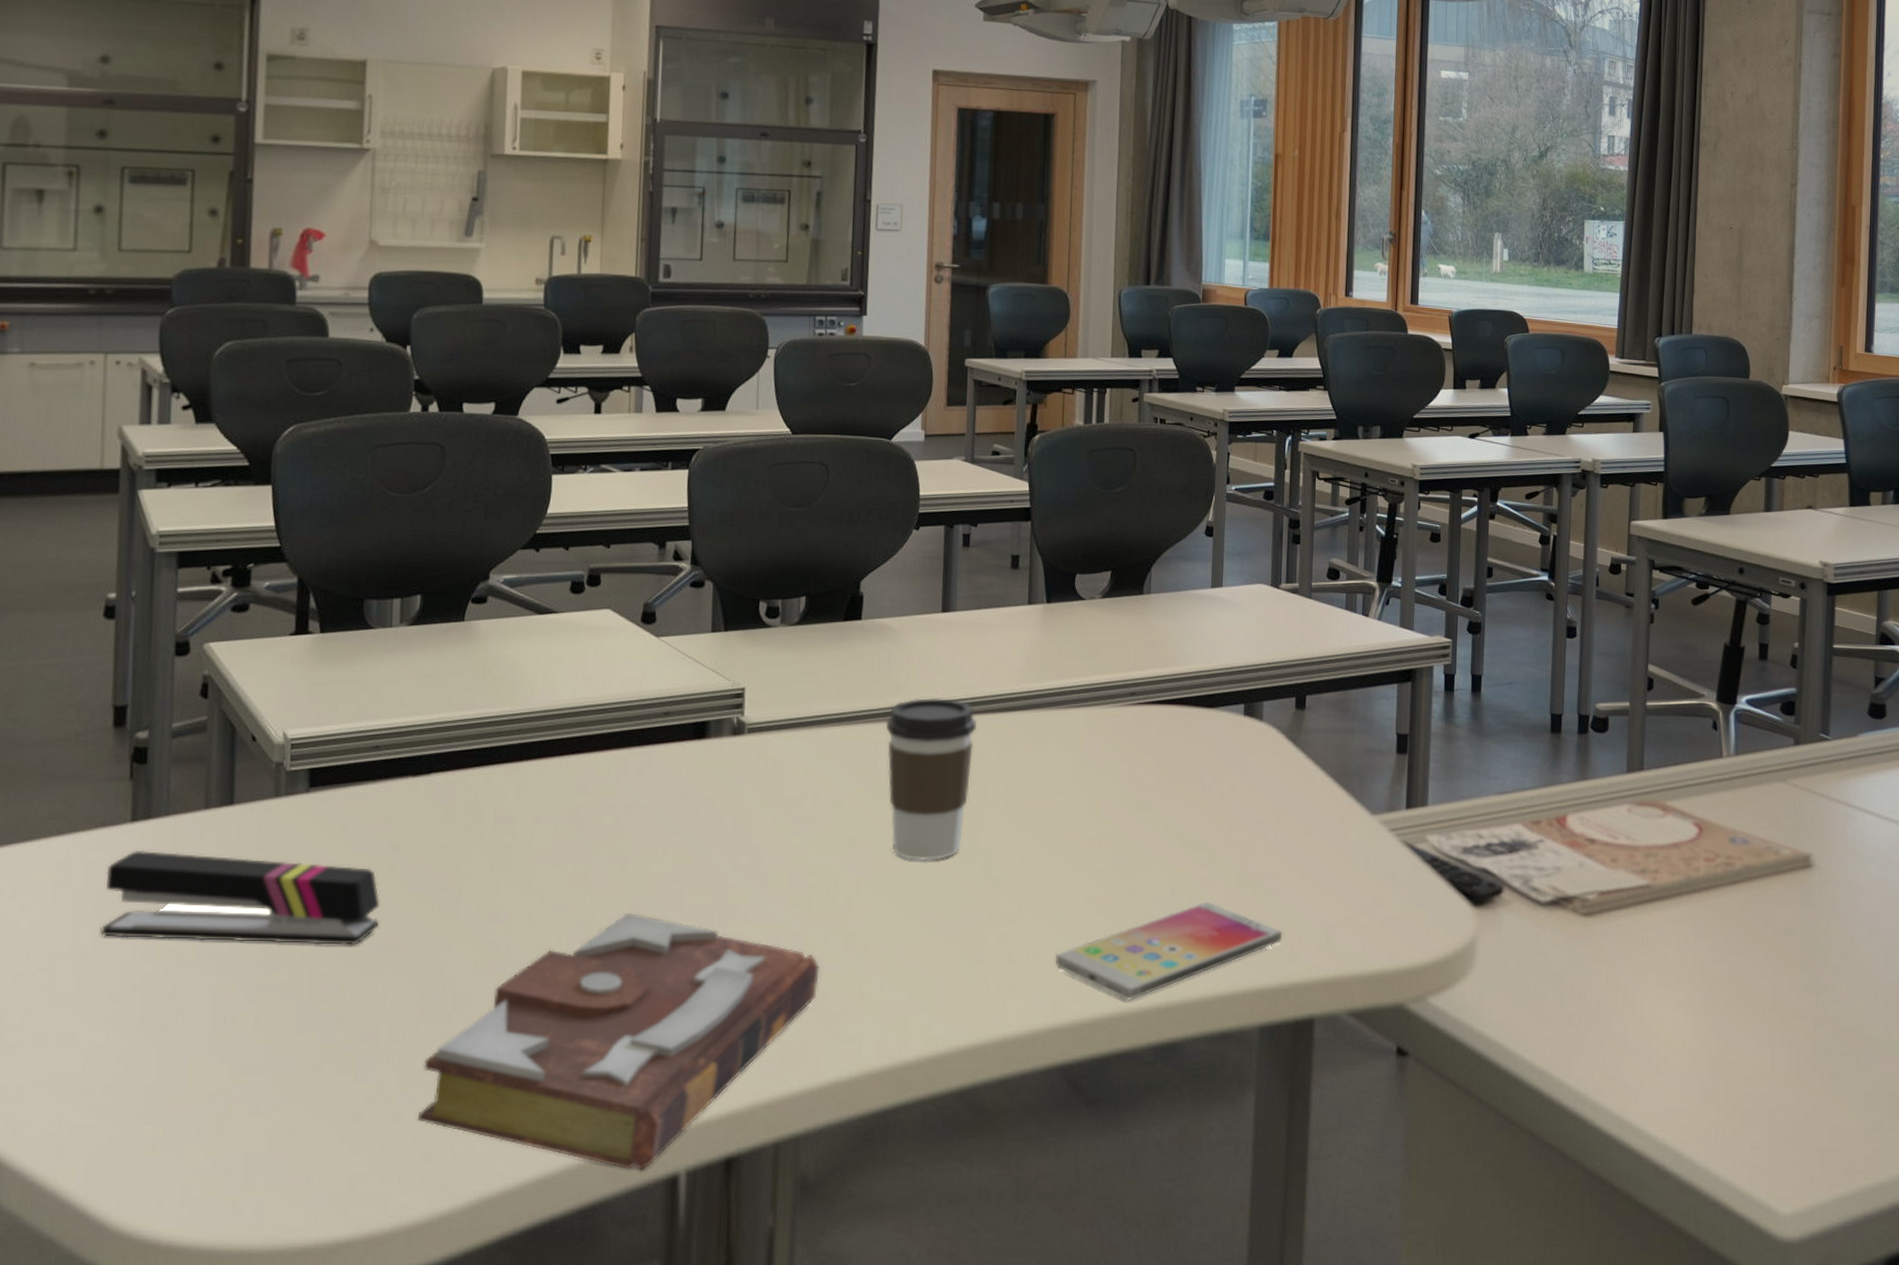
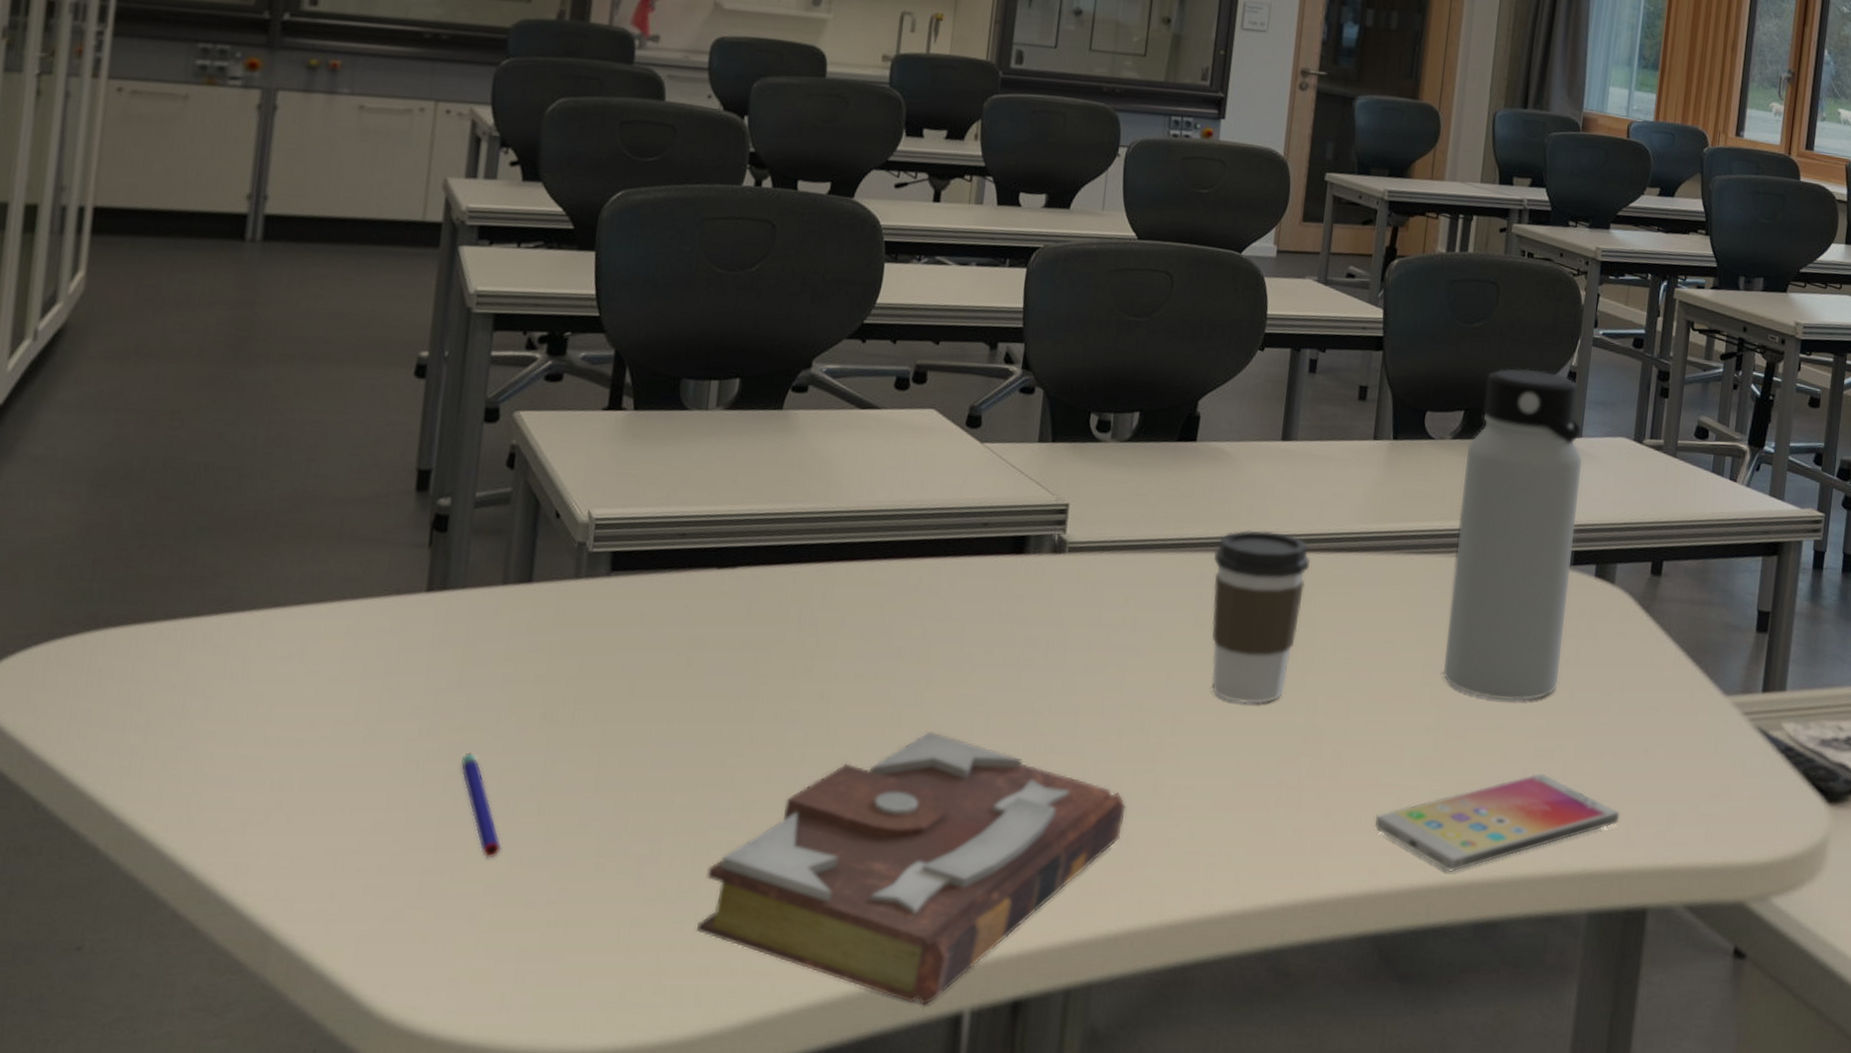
stapler: present [100,850,380,945] -> none [387,621,675,740]
pen: none [177,971,222,1070] -> present [461,752,501,858]
water bottle: none [1108,527,1225,837] -> present [1442,368,1583,701]

